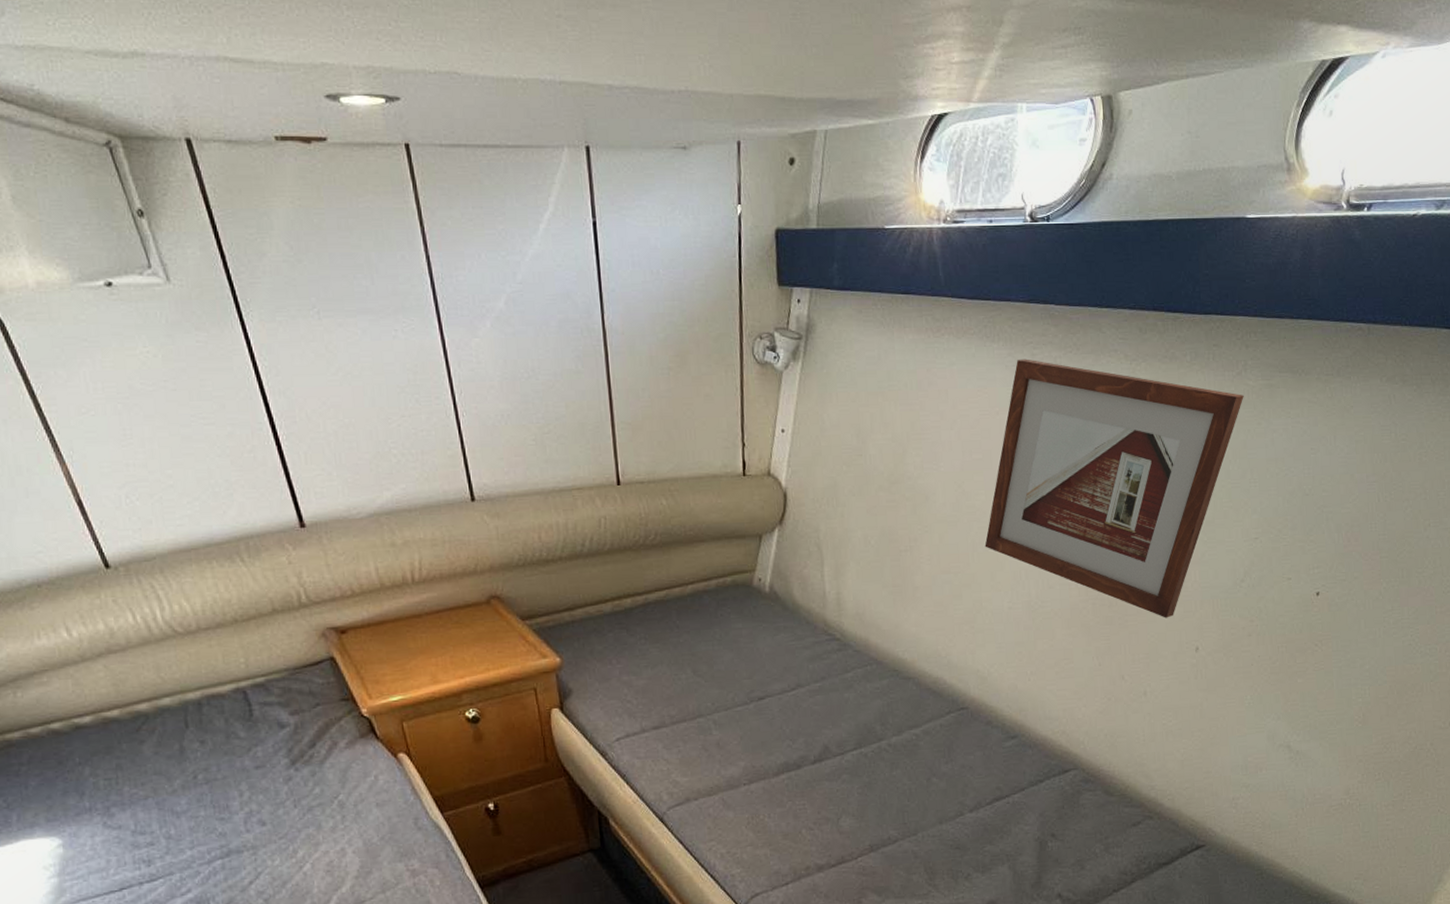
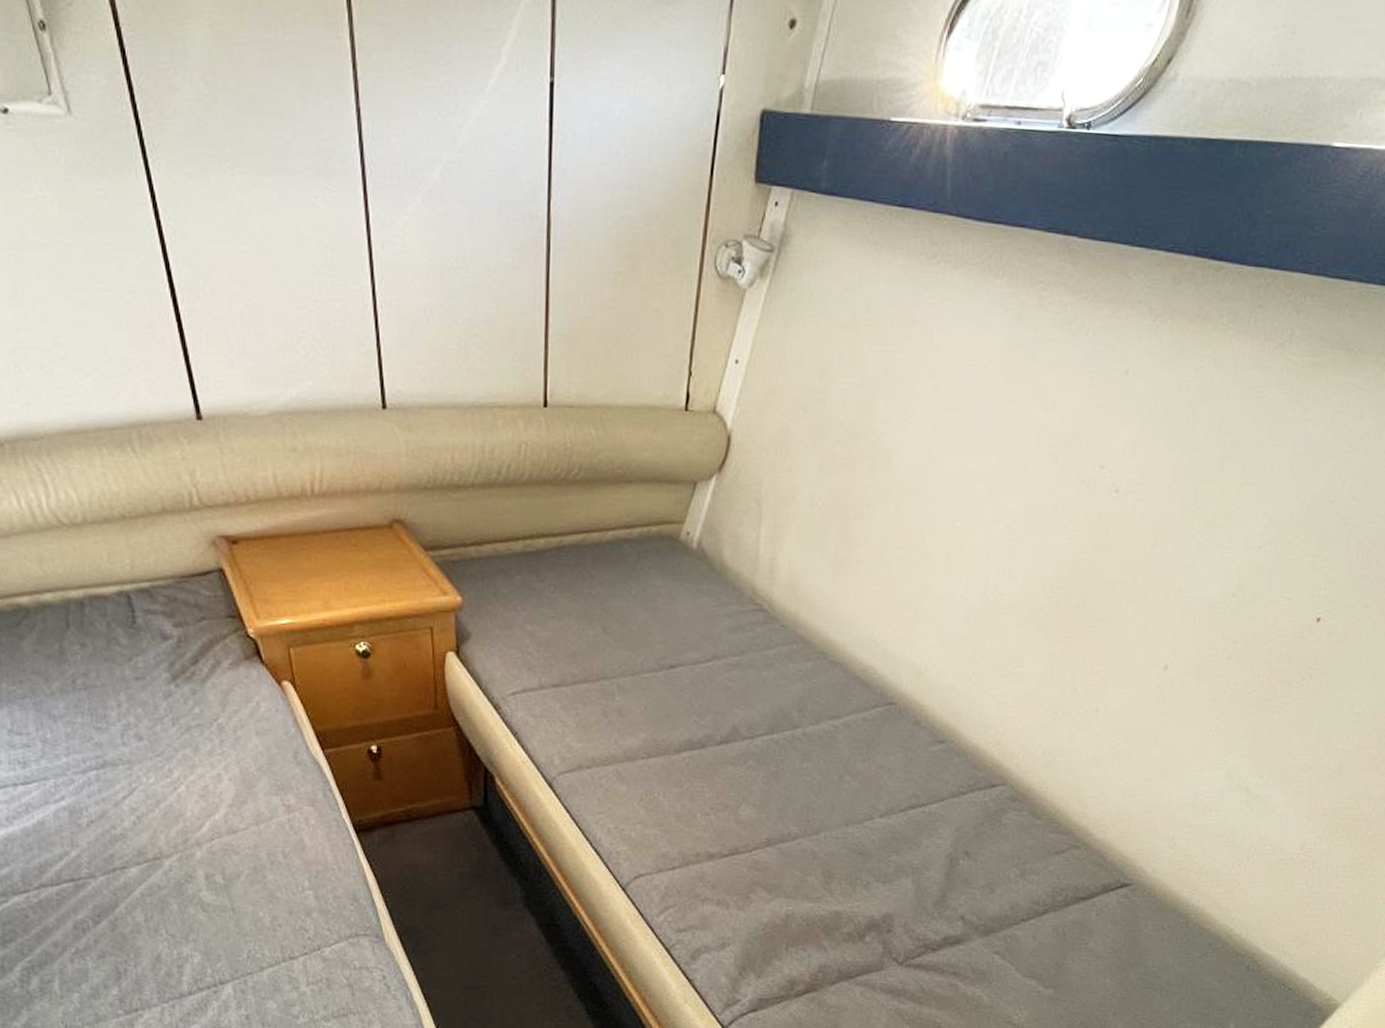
picture frame: present [984,358,1244,618] -> none [945,301,1282,629]

